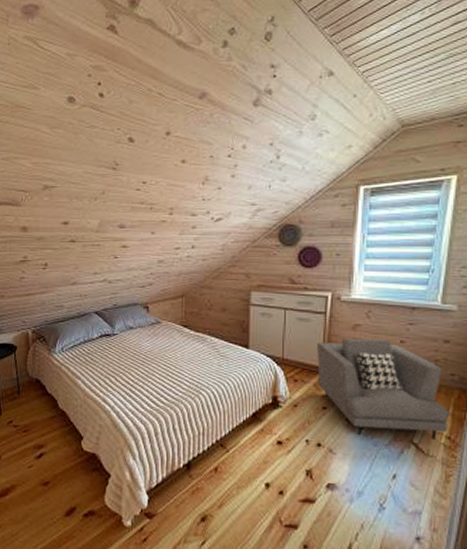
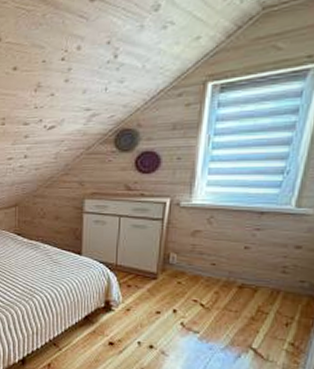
armchair: present [317,338,450,440] -> none [152,244,296,346]

